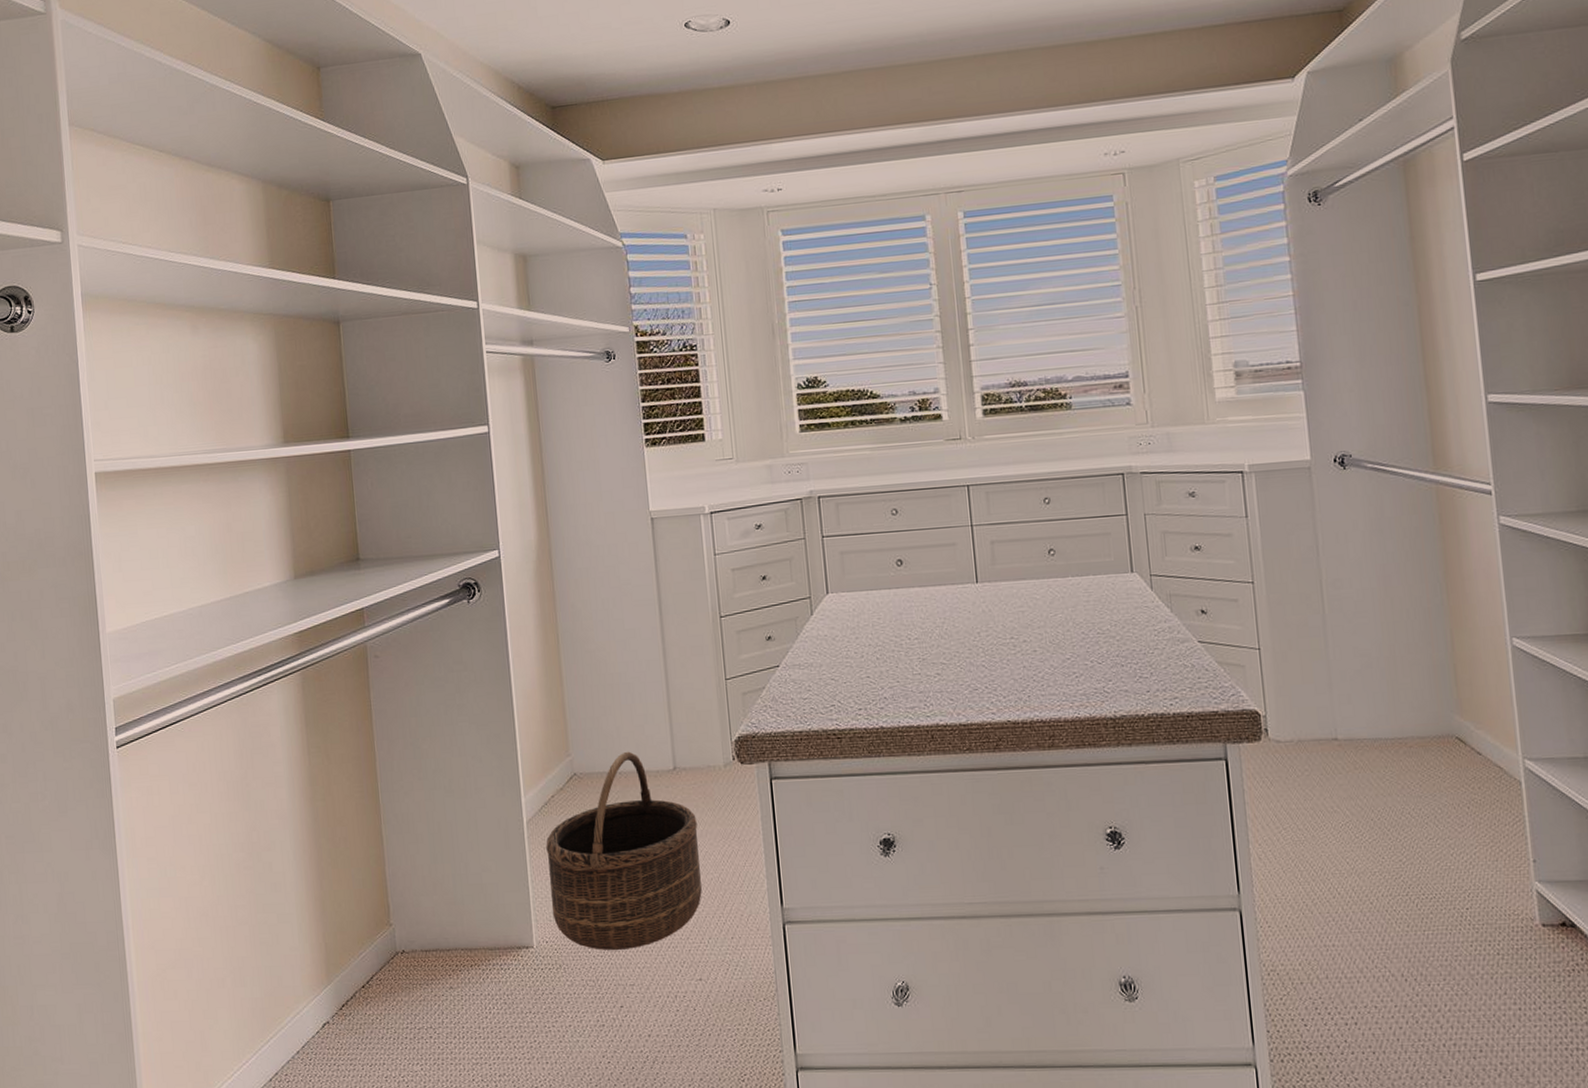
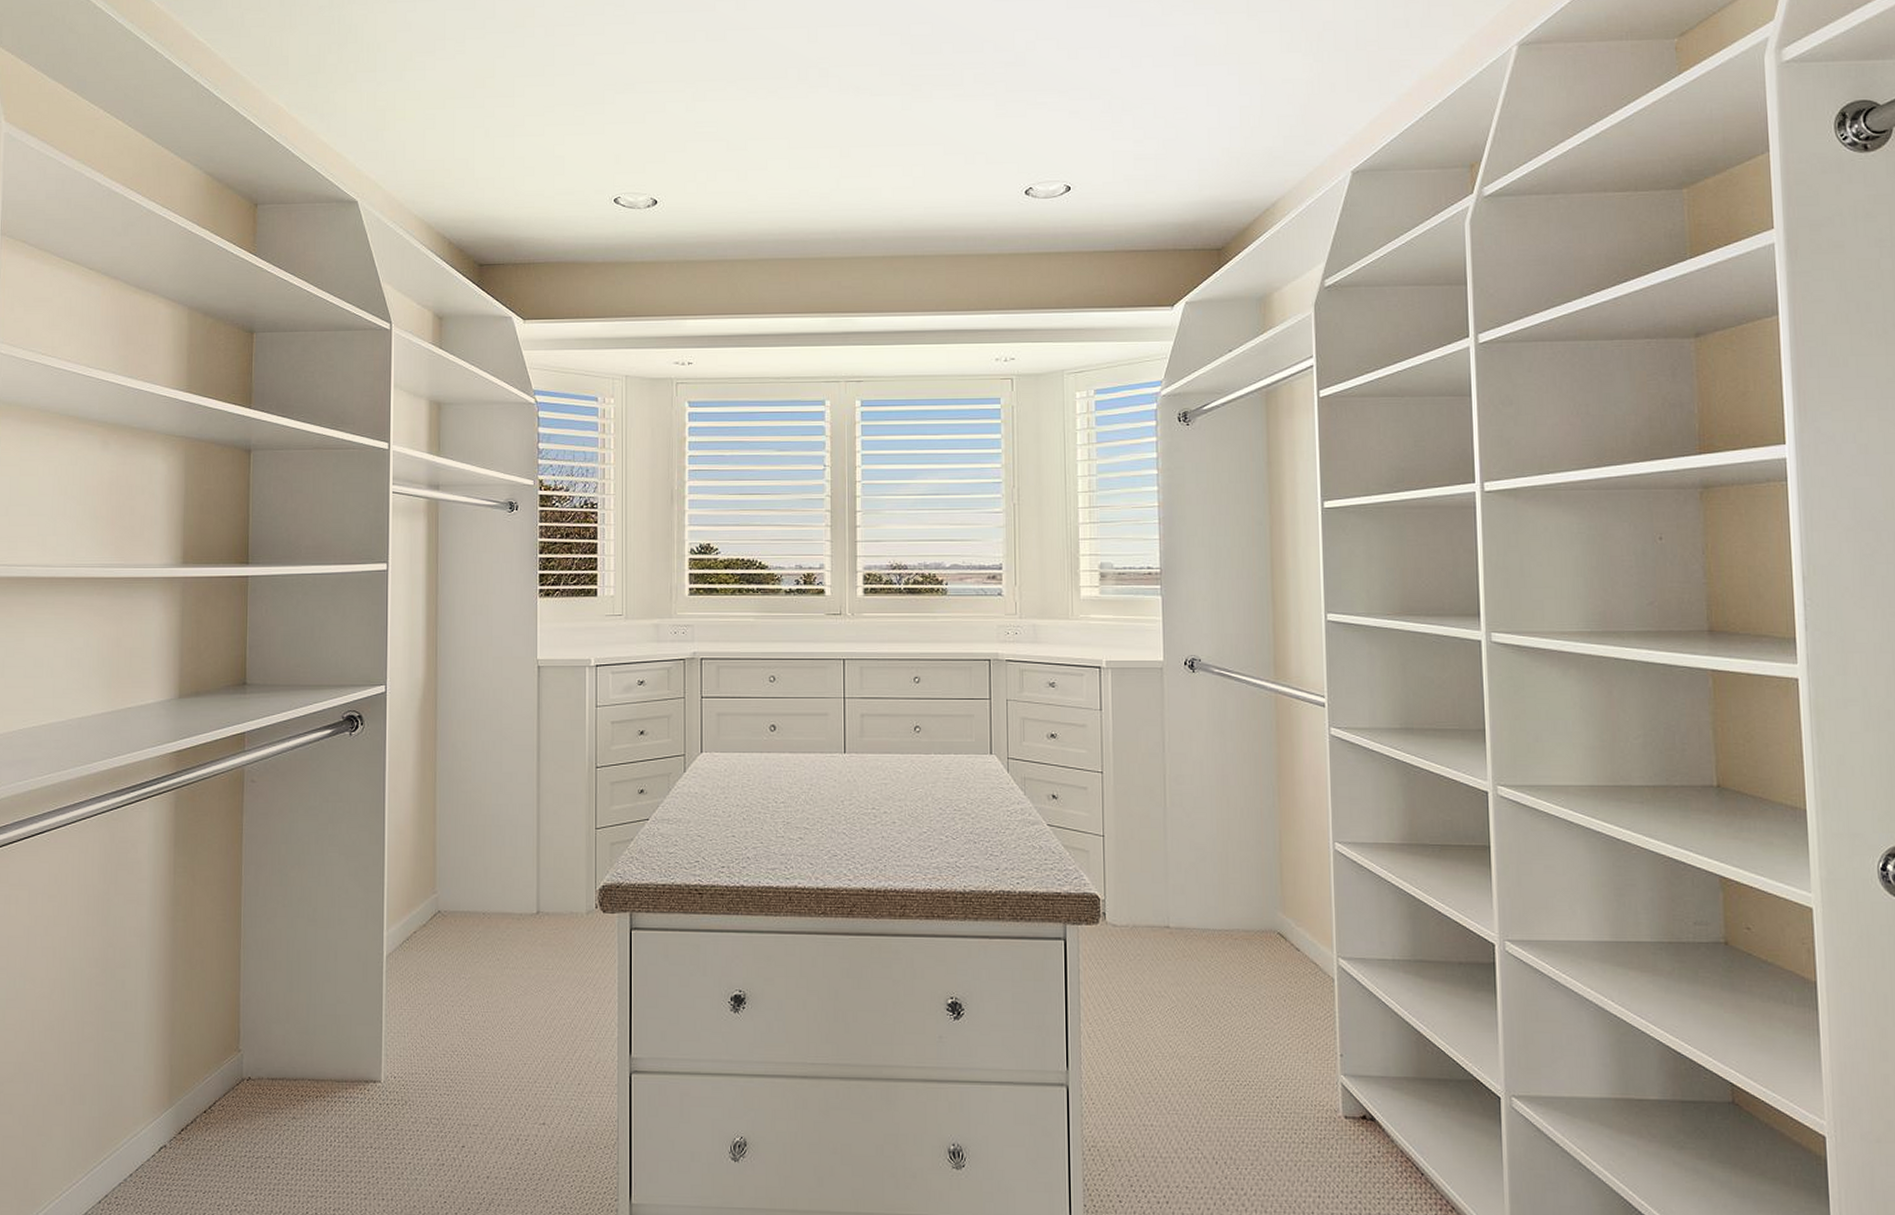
basket: present [546,751,702,950] -> none [403,892,555,1089]

